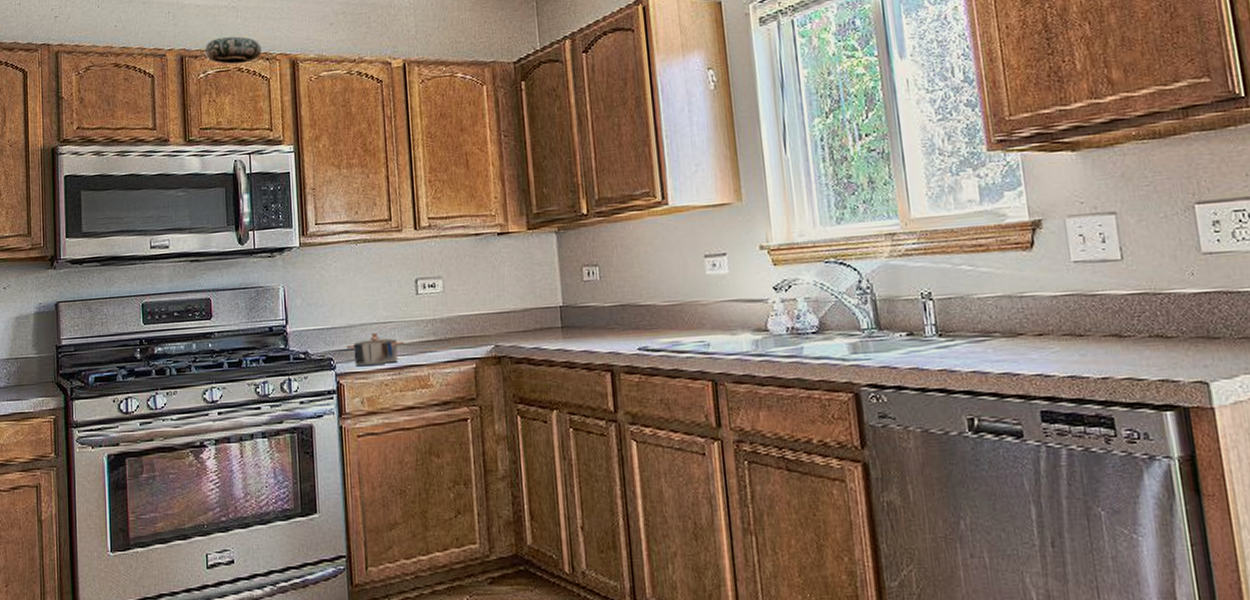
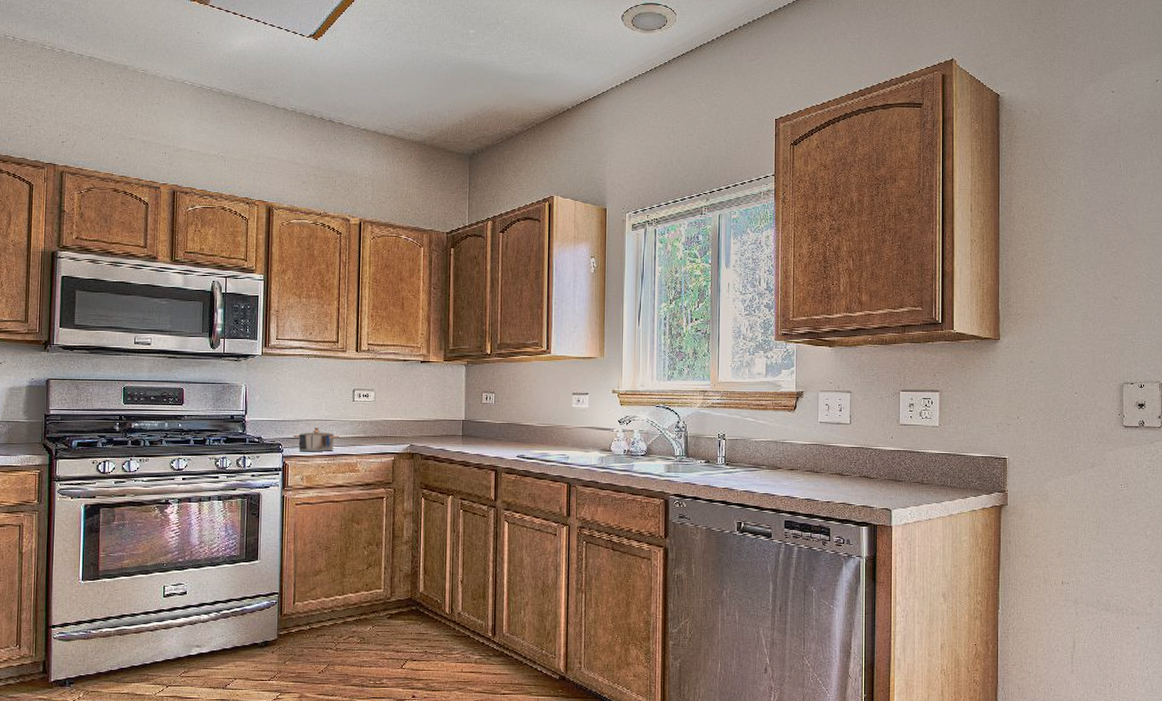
decorative bowl: present [204,36,262,65] -> none [194,180,243,204]

